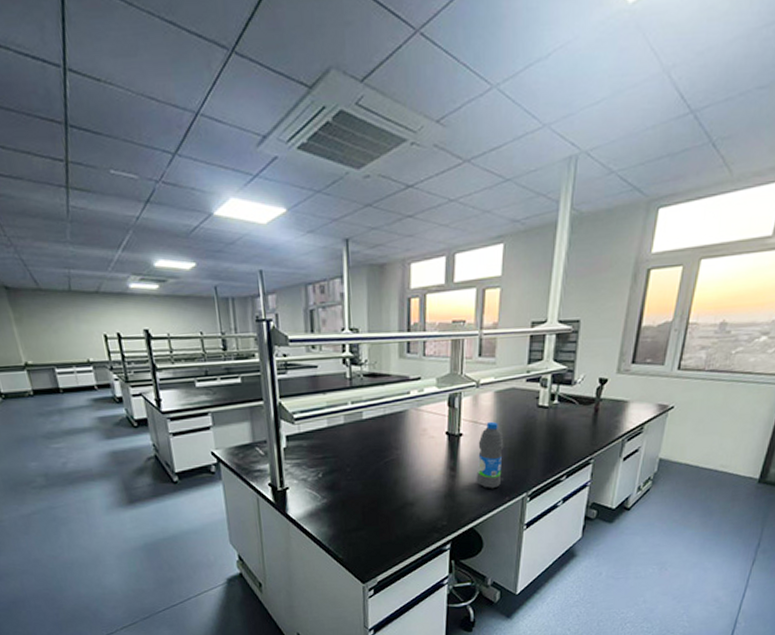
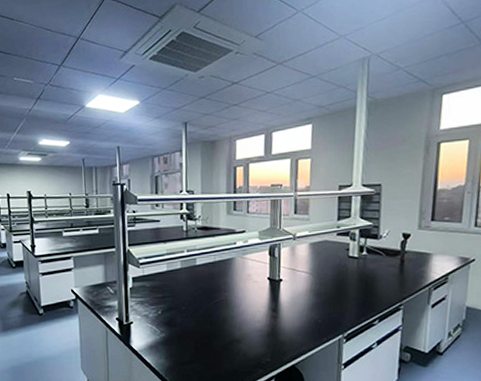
water bottle: present [476,421,504,488] -> none [295,269,320,329]

